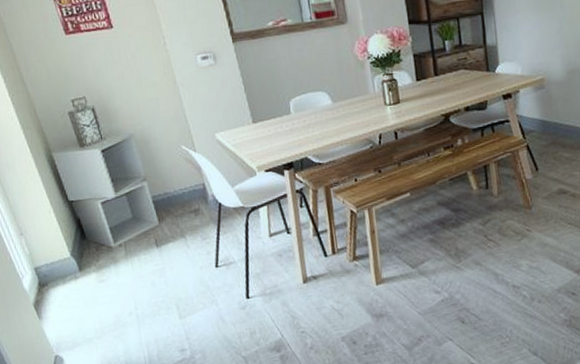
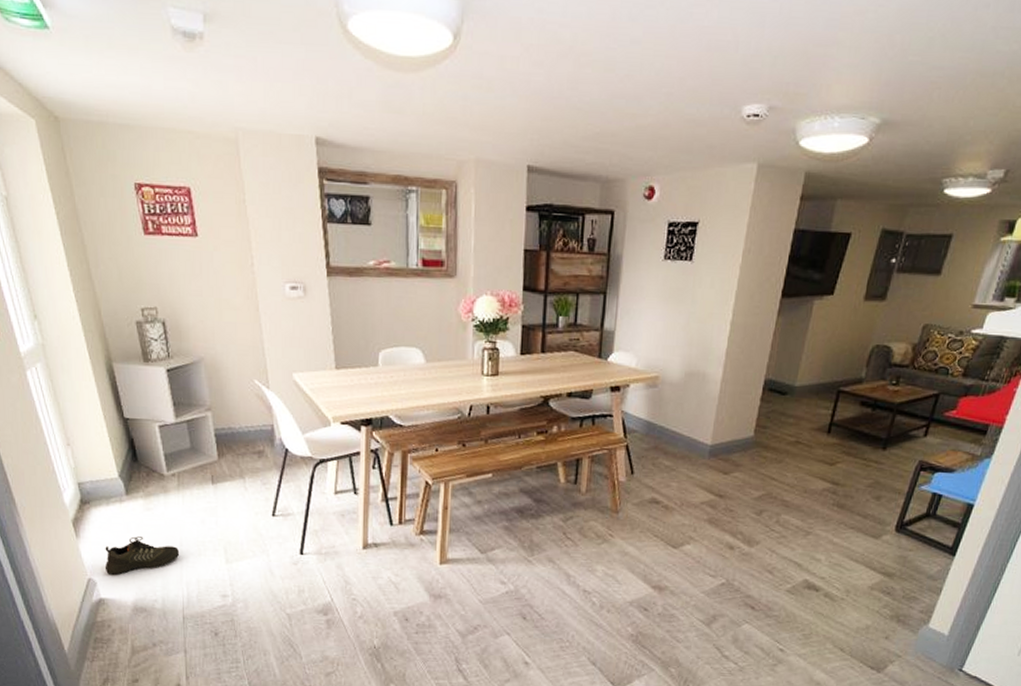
shoe: none [67,308,136,349] -> present [104,536,180,575]

